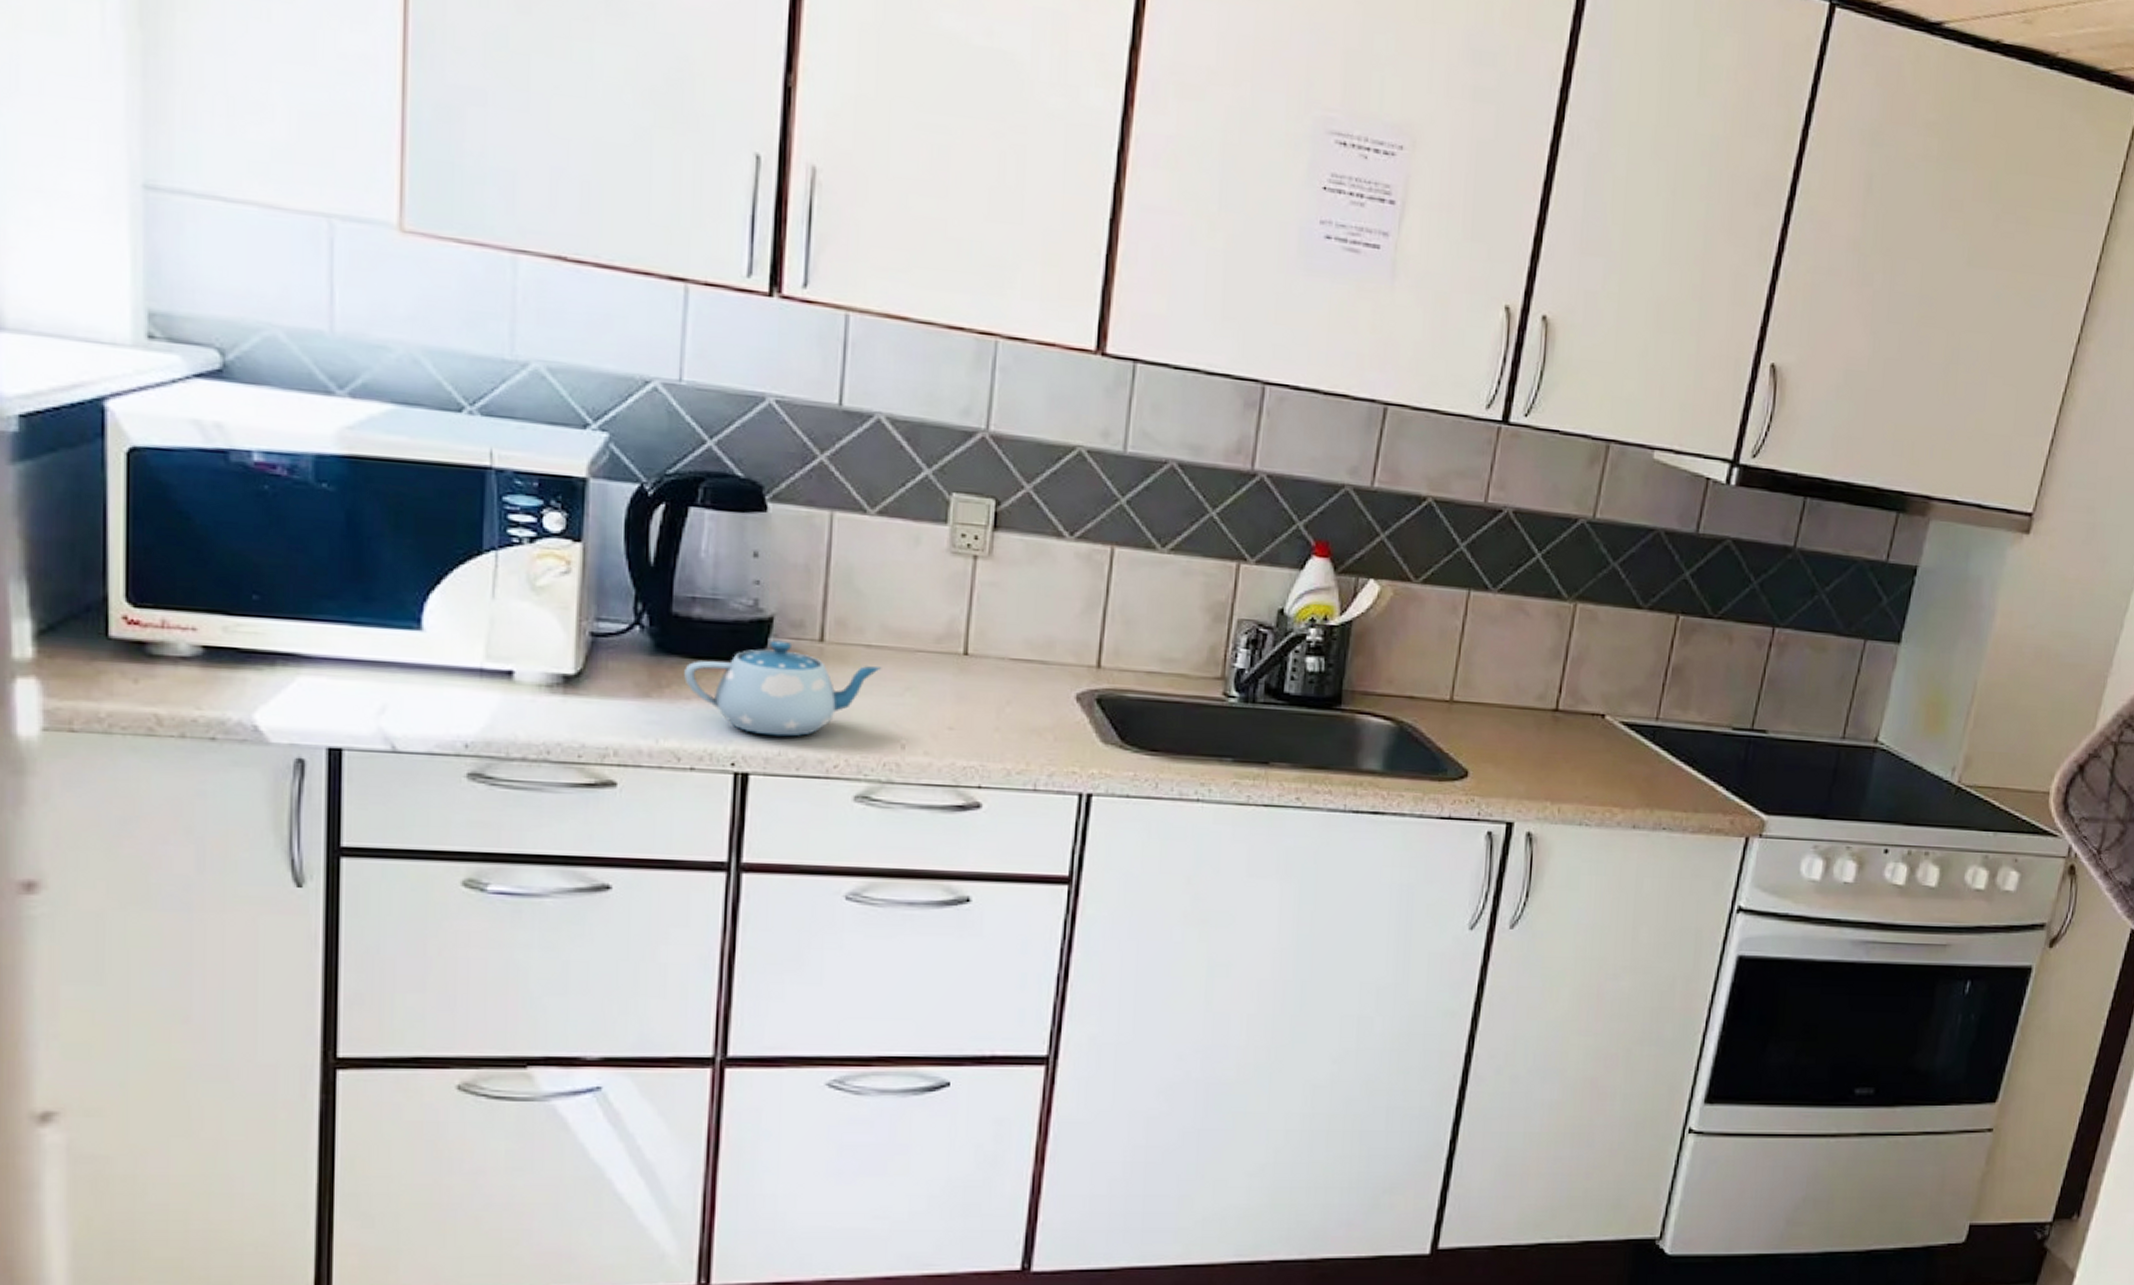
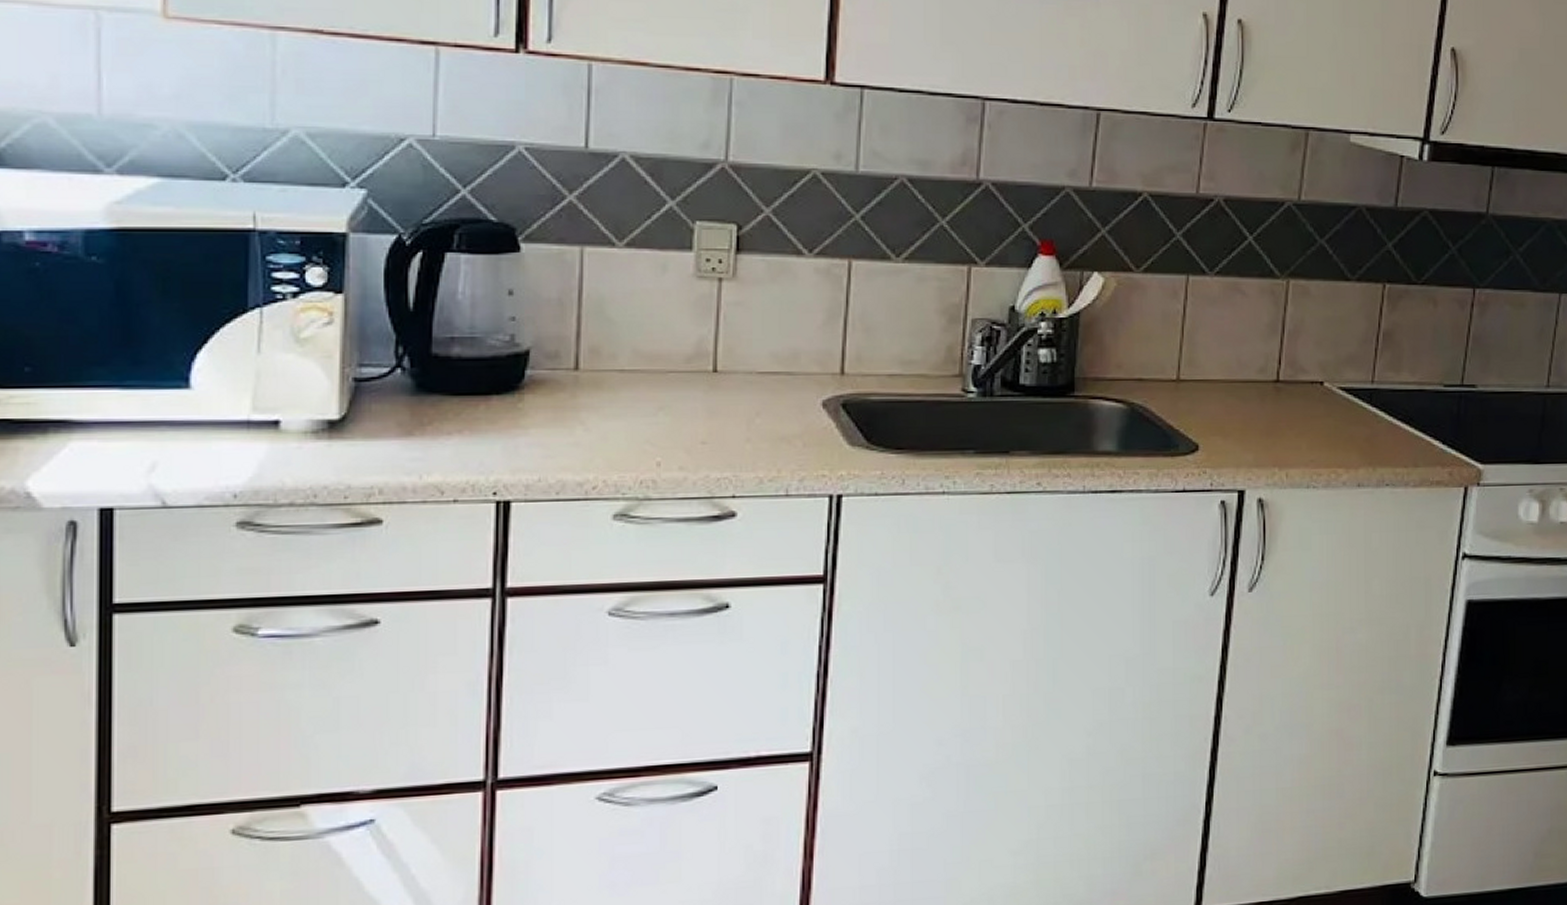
teapot: present [684,640,882,737] -> none [445,372,635,463]

